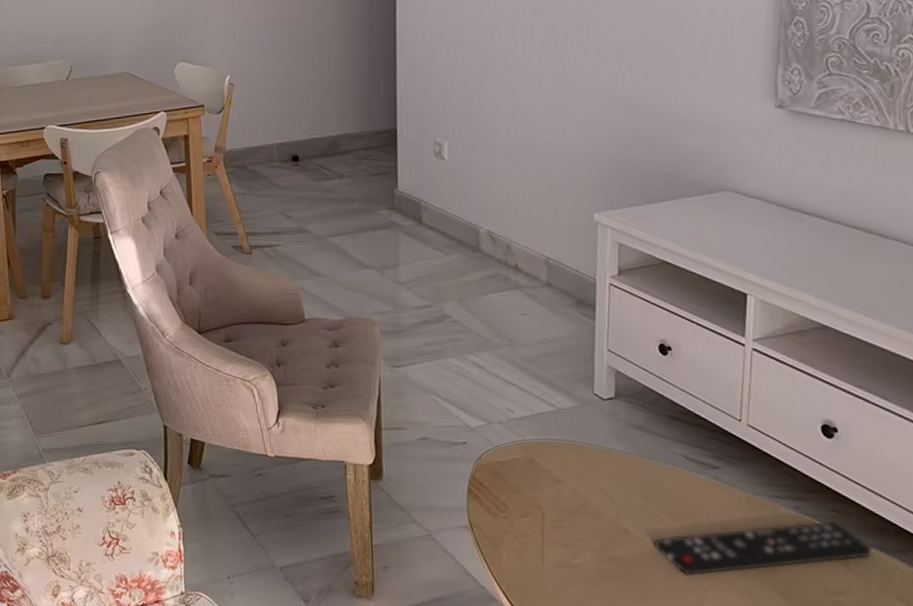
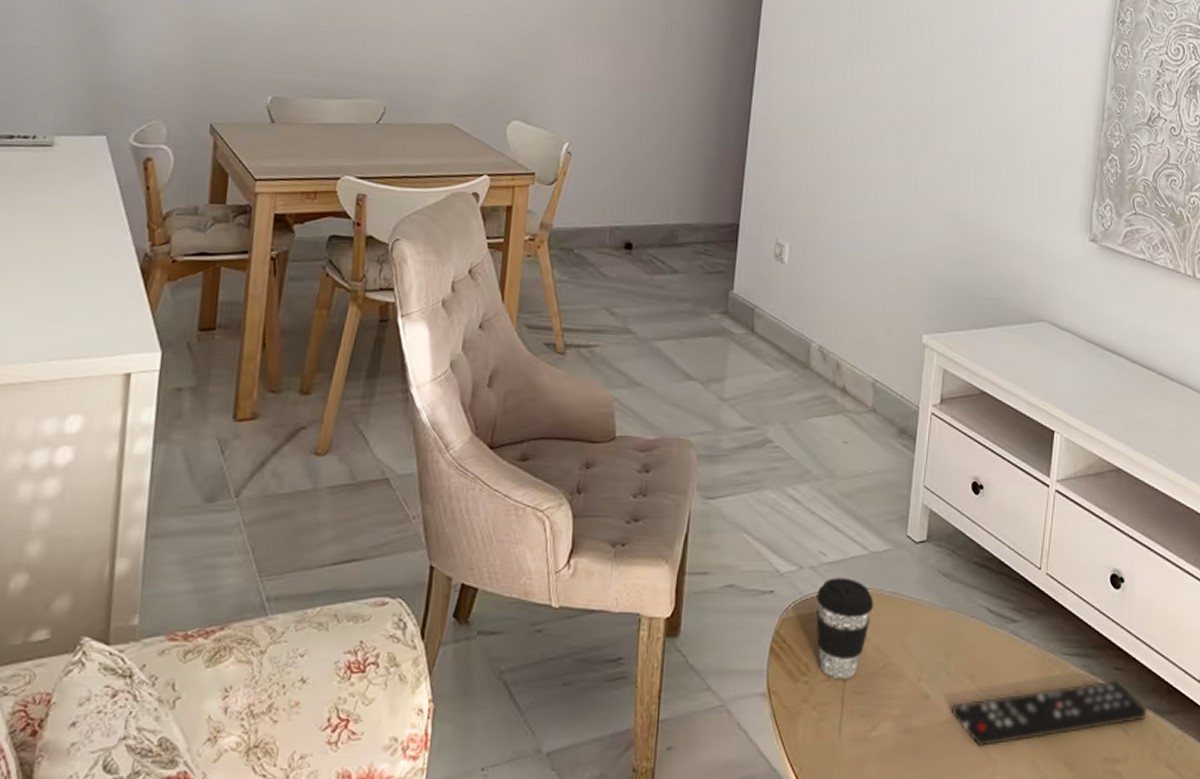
coffee cup: none [507,430,565,516] -> present [815,577,873,680]

